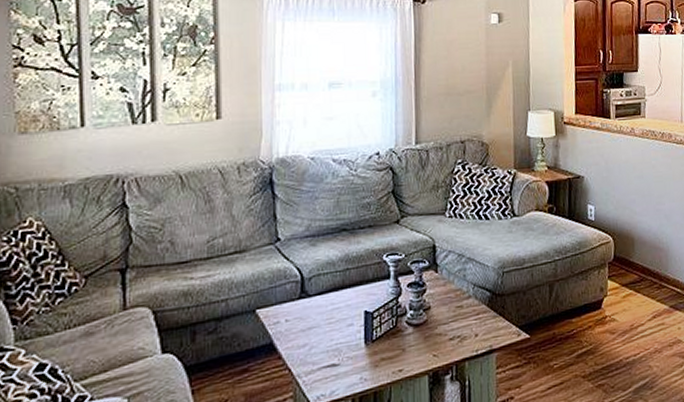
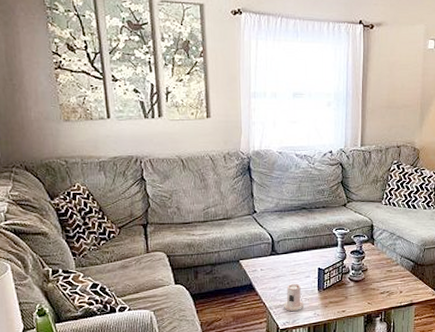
candle: none [317,336,345,378] -> present [284,284,303,312]

